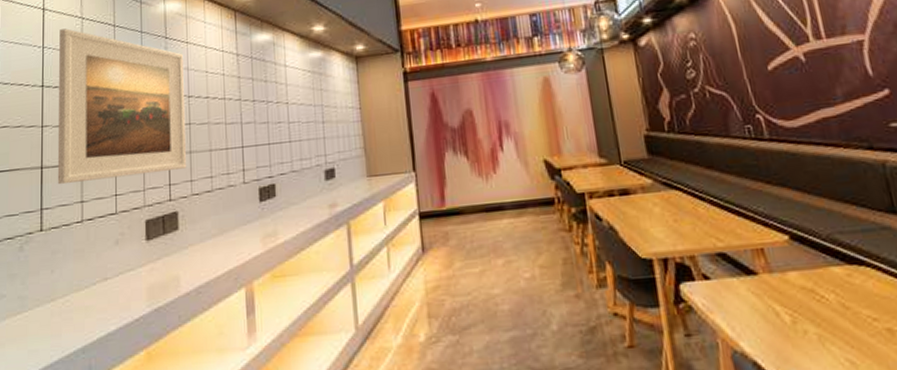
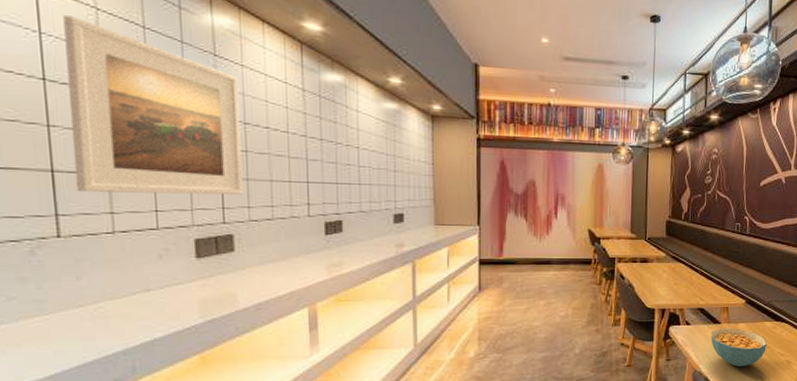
cereal bowl: none [746,280,845,342] -> present [710,328,767,367]

